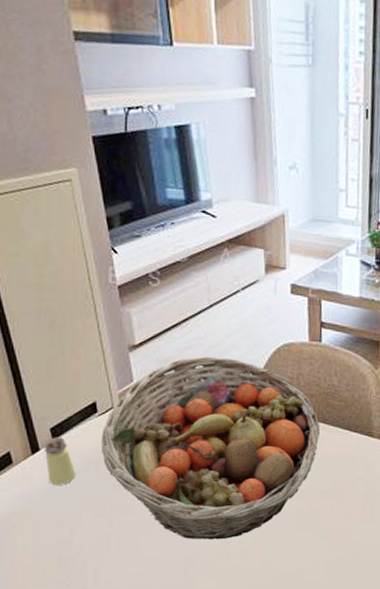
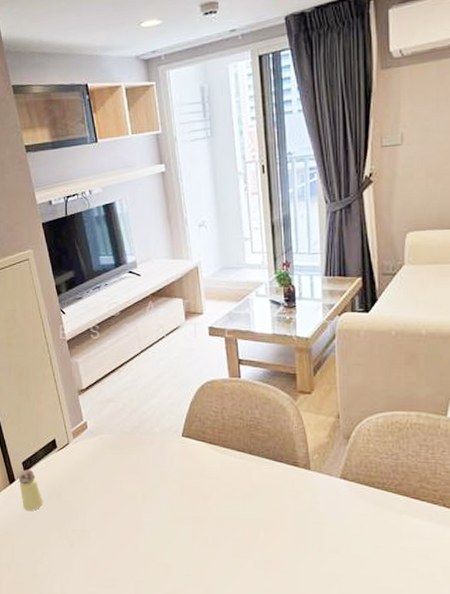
fruit basket: present [100,356,320,540] -> none [60,396,246,564]

